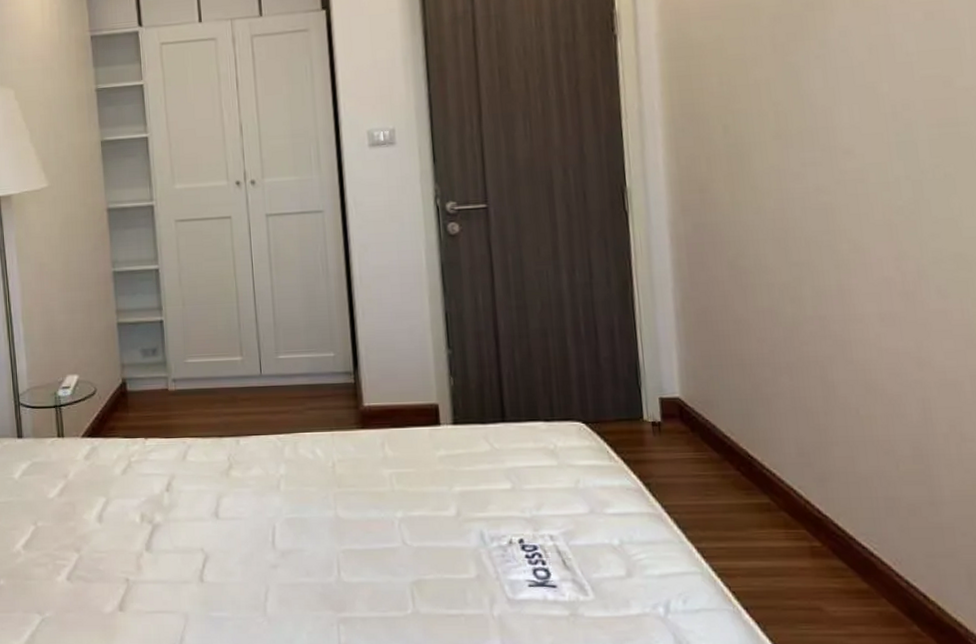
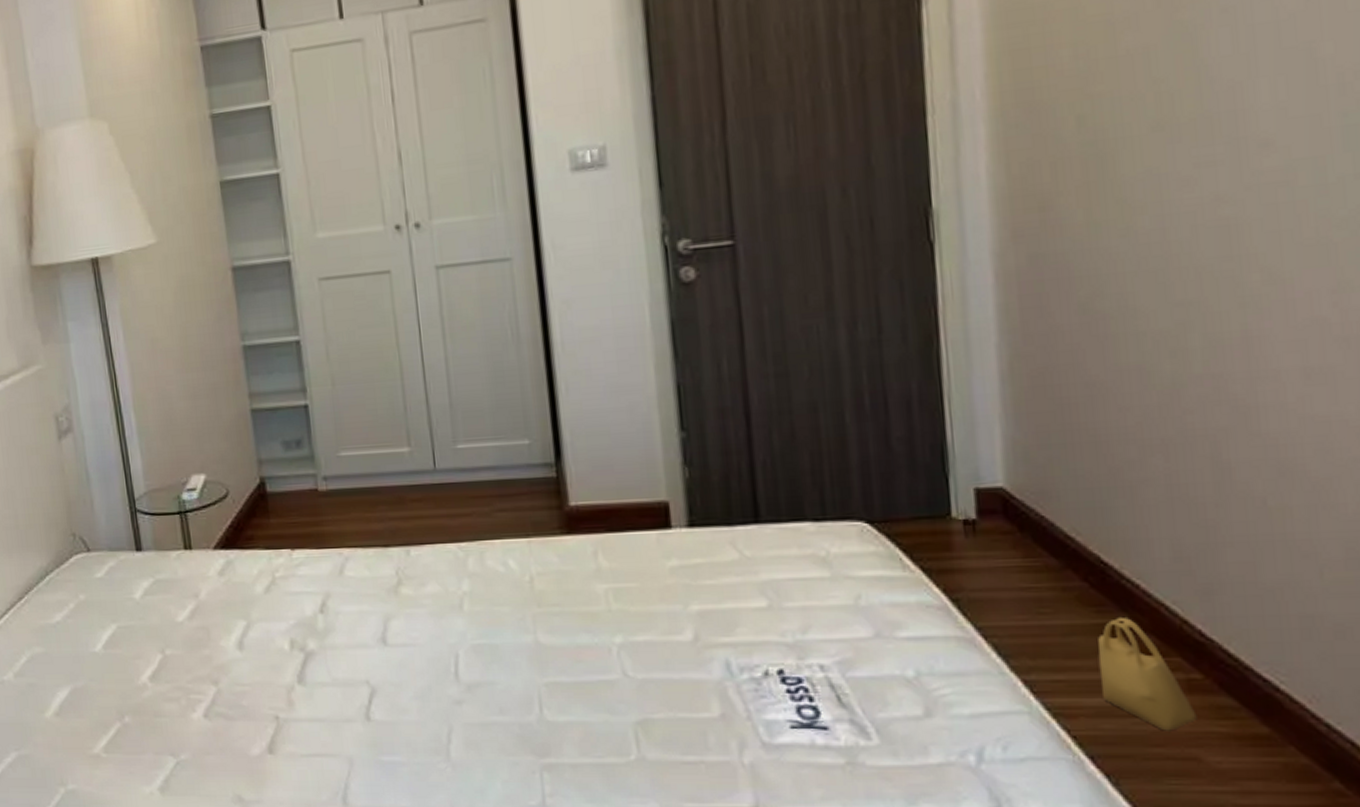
handbag: none [748,498,819,587] -> present [1098,616,1197,731]

